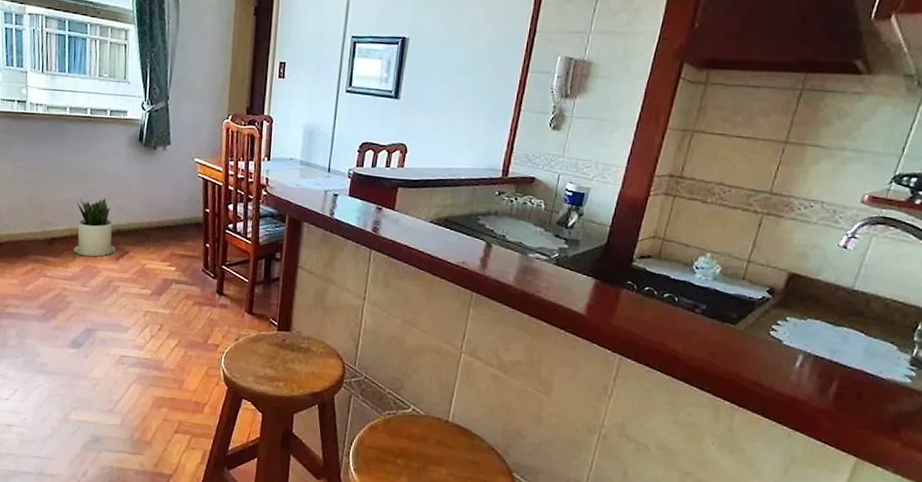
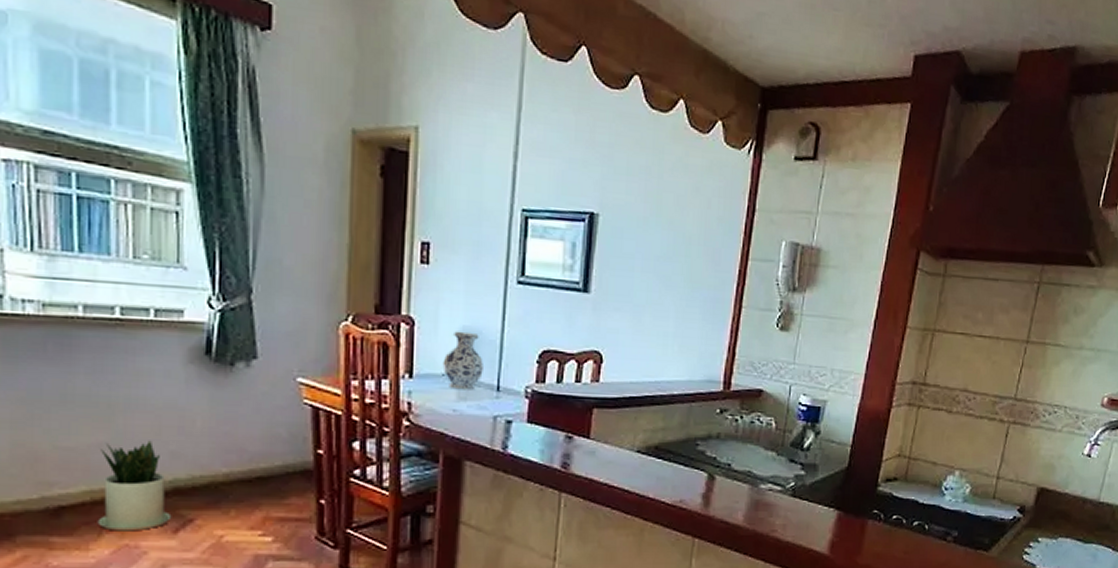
vase: none [291,127,319,171] -> present [442,331,483,391]

